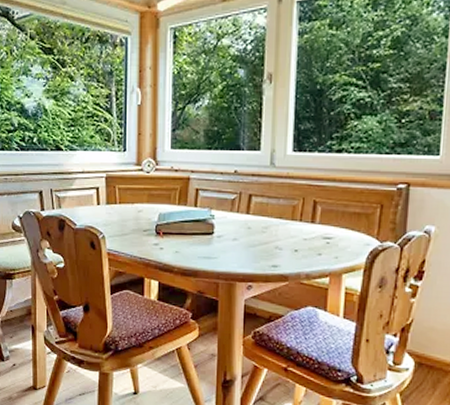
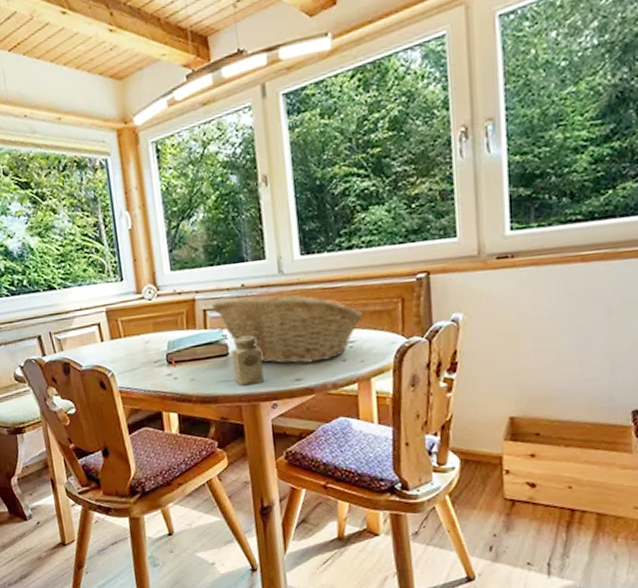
fruit basket: none [204,182,343,253] -> present [211,296,364,364]
salt shaker: none [216,220,244,265] -> present [231,337,264,386]

